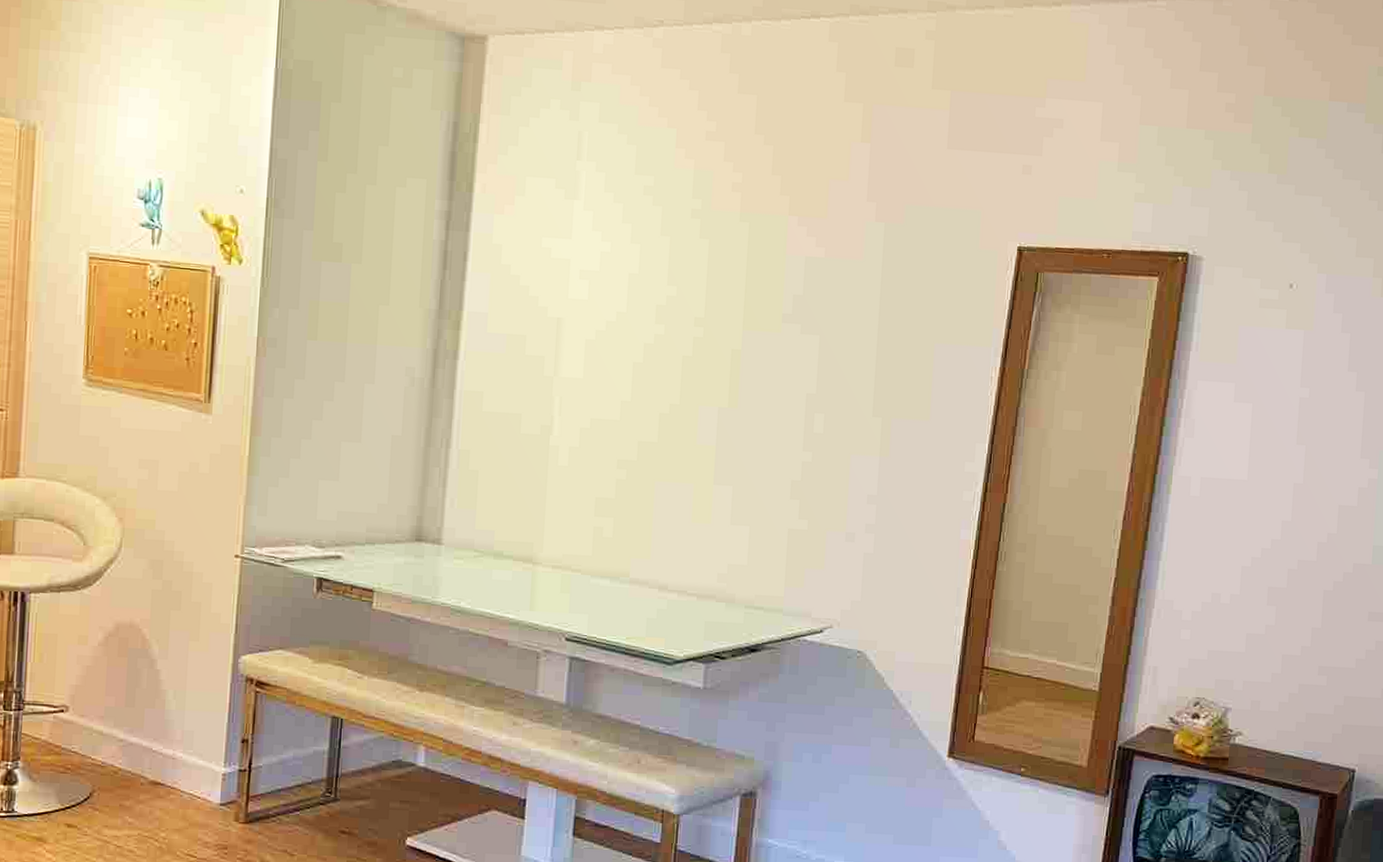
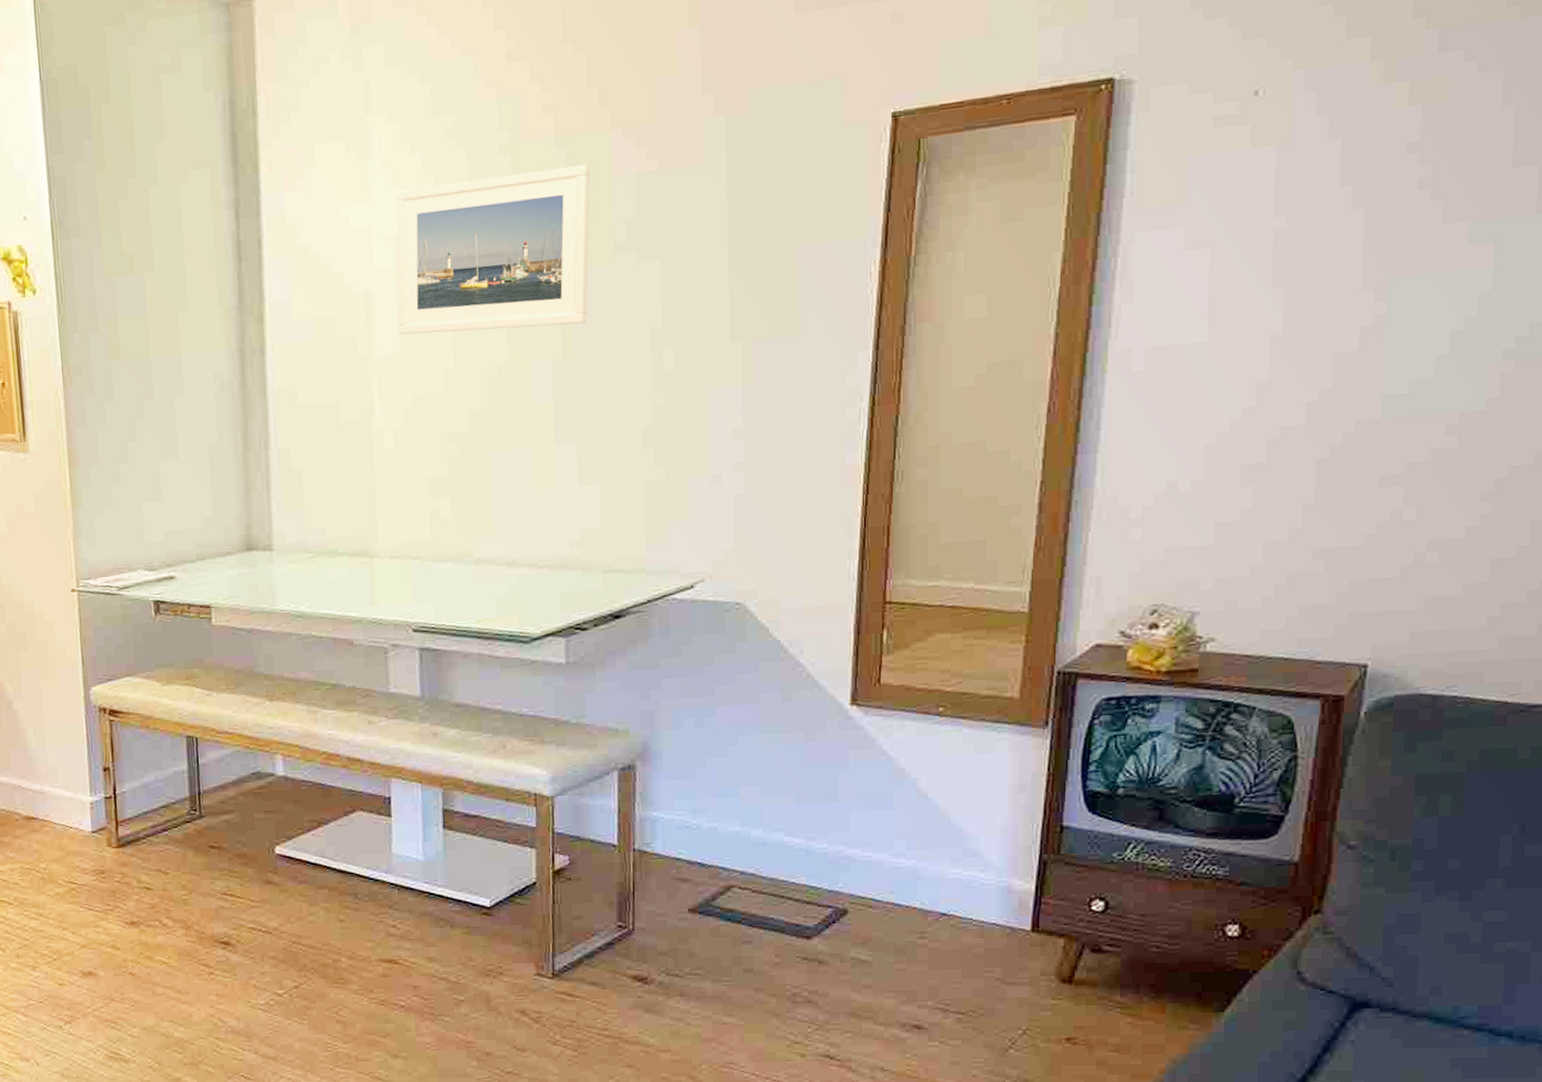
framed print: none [583,232,768,380] -> present [396,164,591,336]

